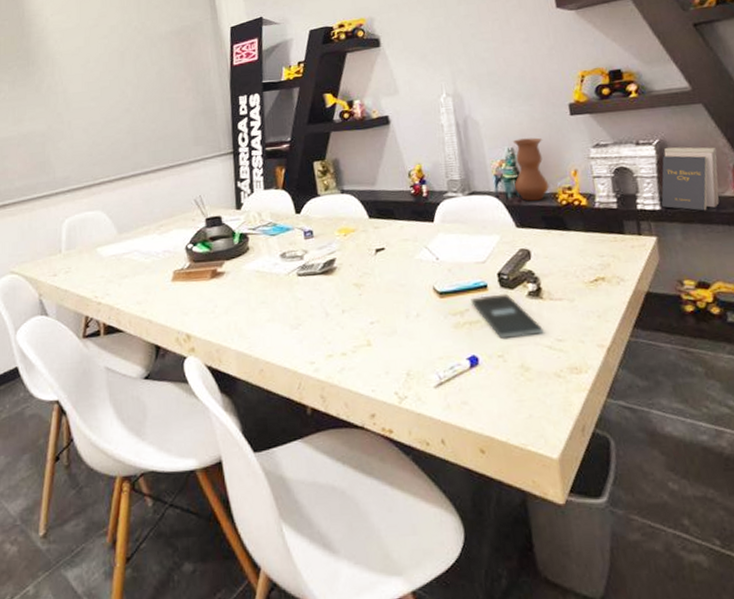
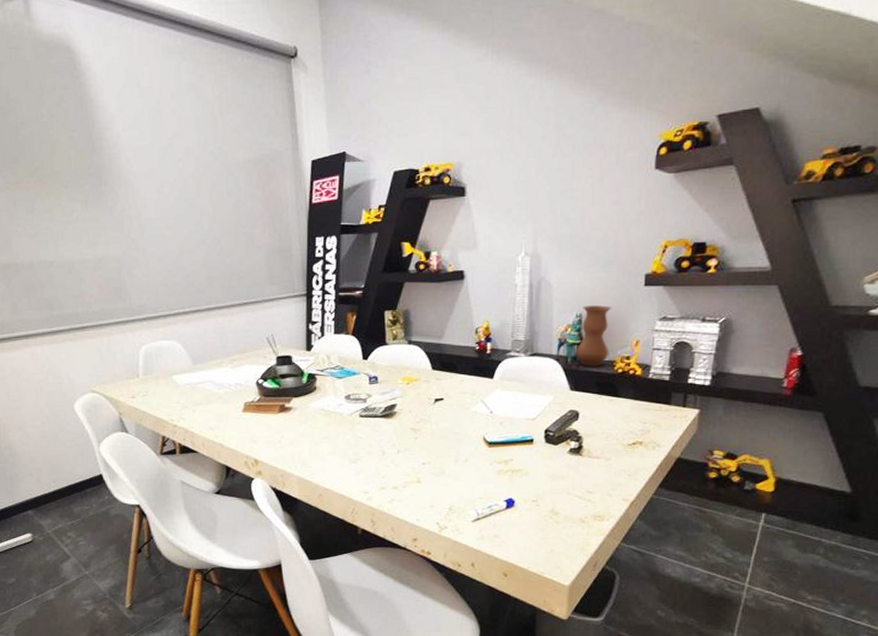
calculator: present [471,293,544,338] -> none [516,448,577,486]
books: present [661,147,720,211] -> none [711,326,778,390]

